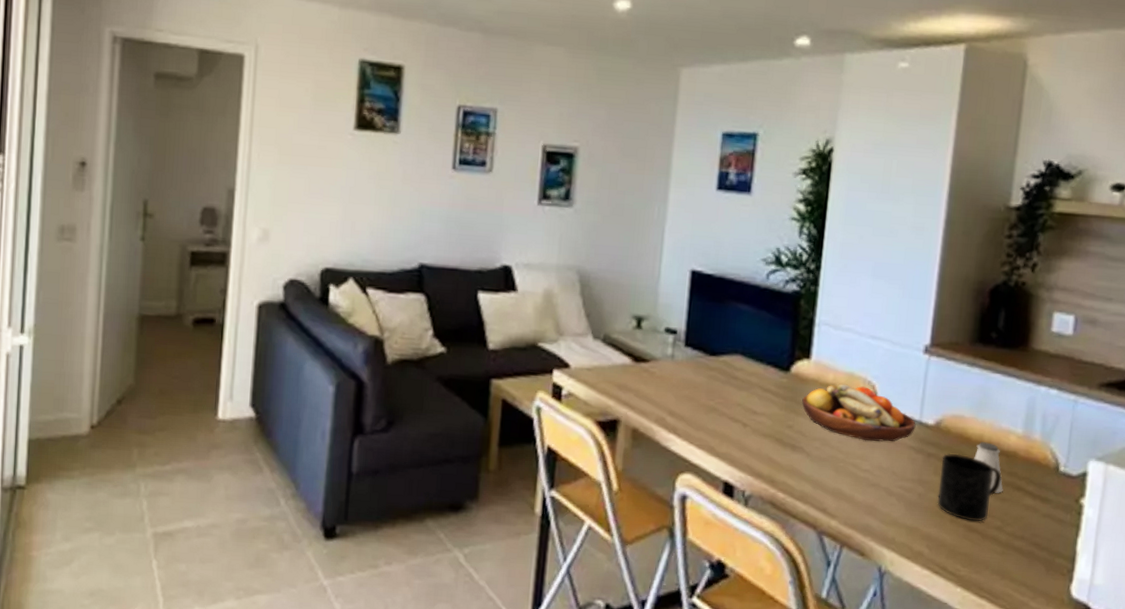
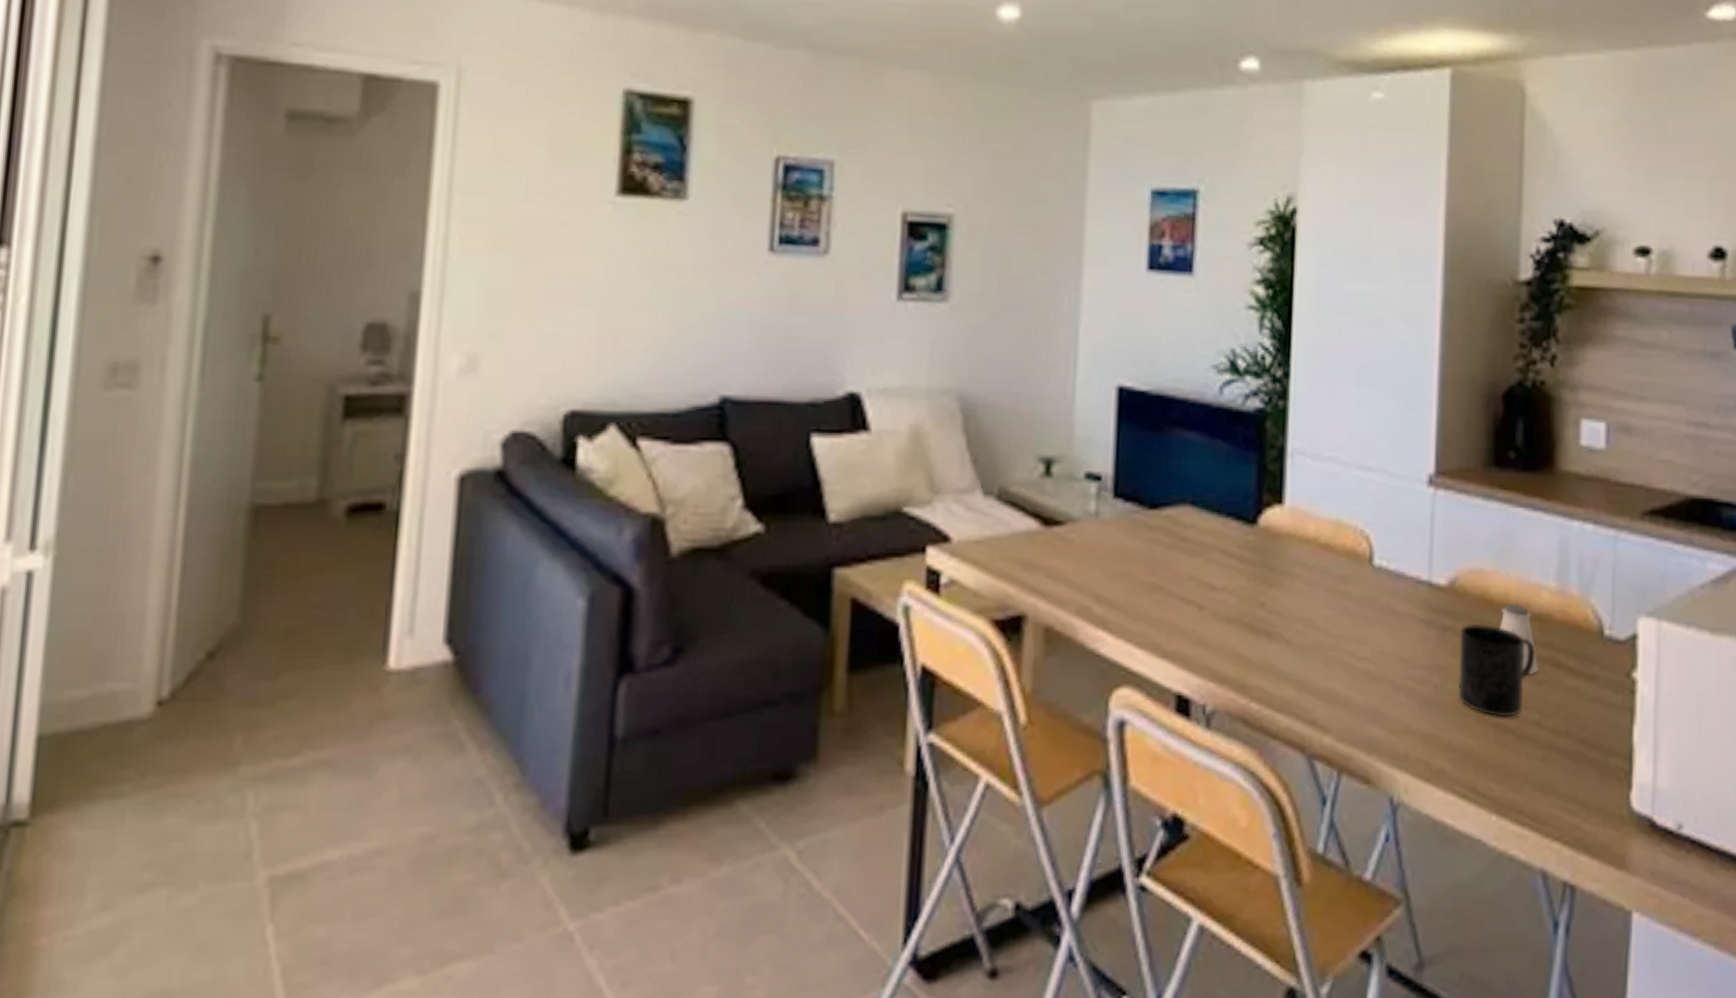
fruit bowl: present [801,383,916,442] -> none [1274,537,1424,617]

